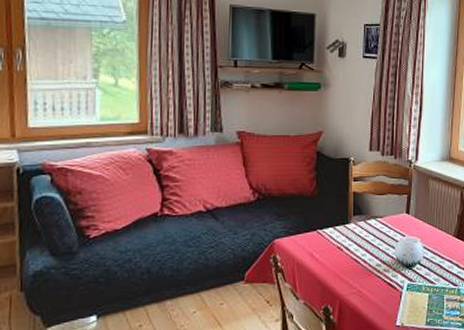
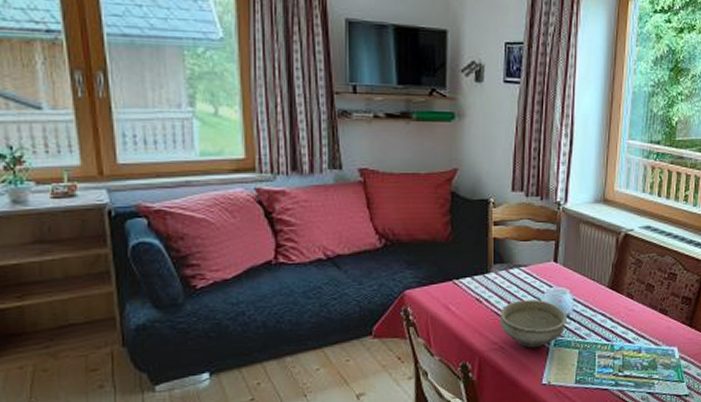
bowl: none [358,247,418,292] -> present [499,299,567,348]

